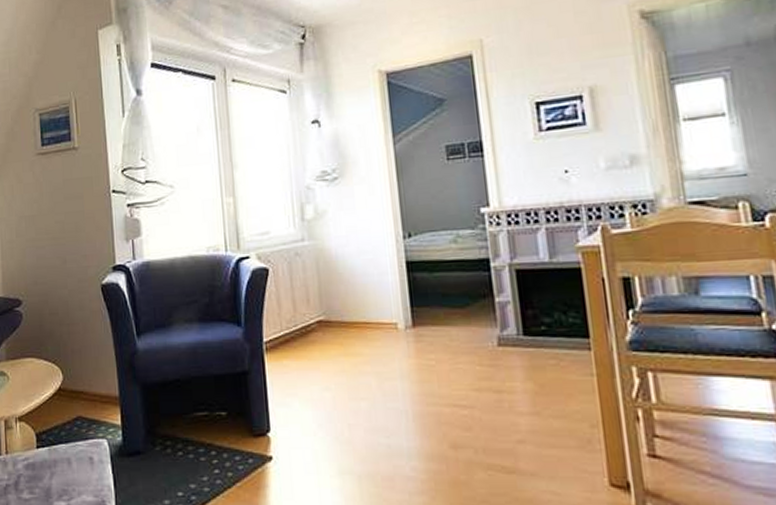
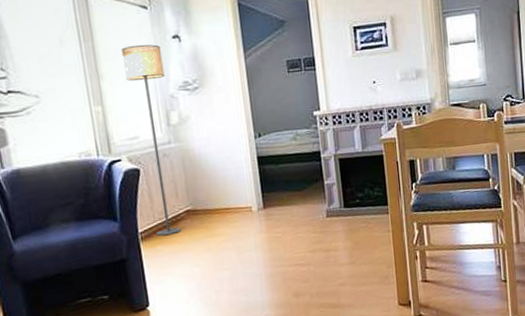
floor lamp: none [256,131,311,349] -> present [121,44,181,236]

